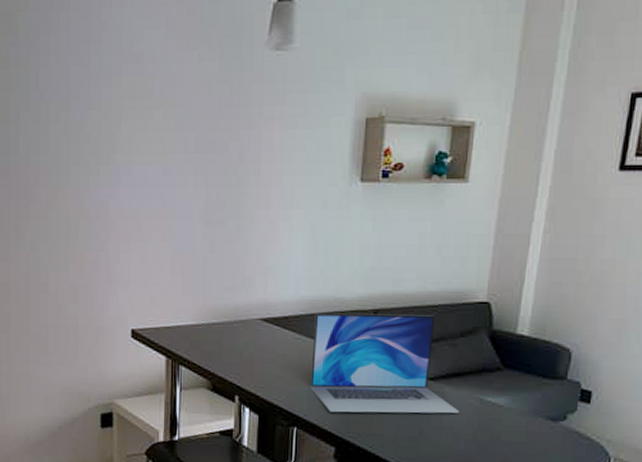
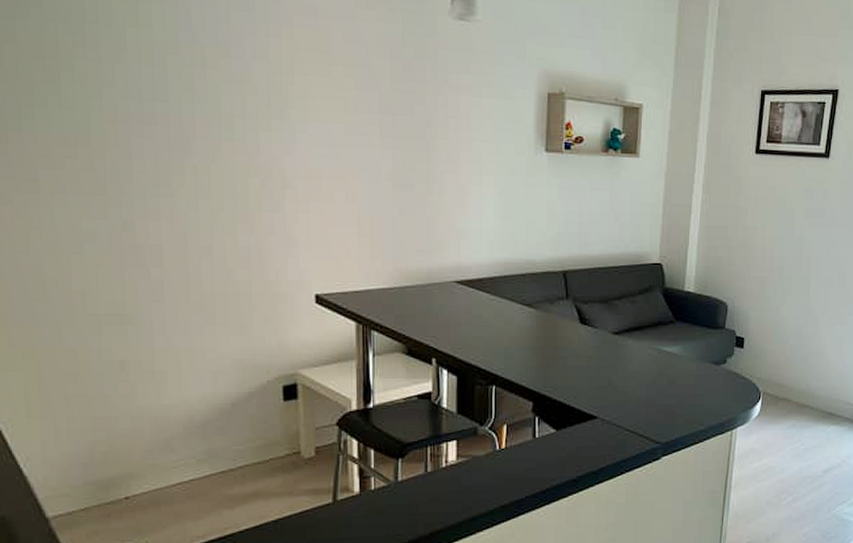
laptop: present [310,313,460,414] -> none [507,274,641,369]

